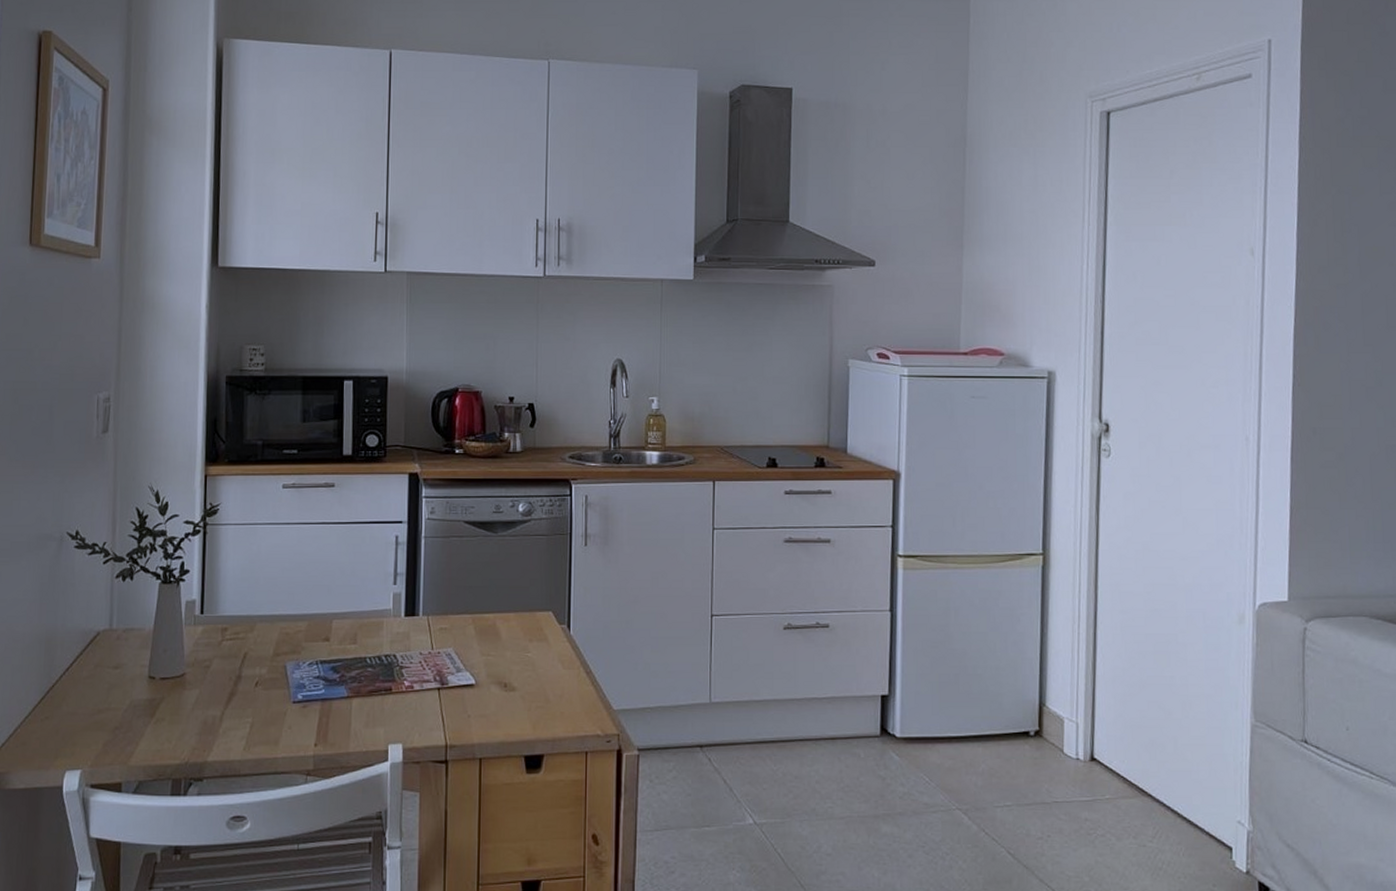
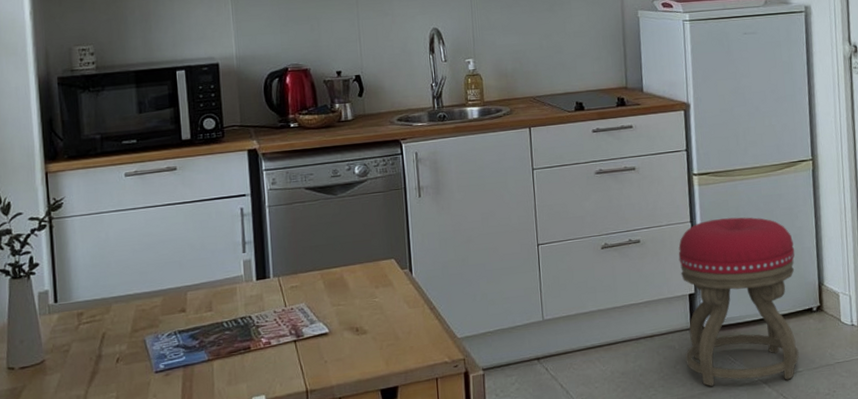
stool: none [871,611,1013,814] -> present [678,217,799,386]

